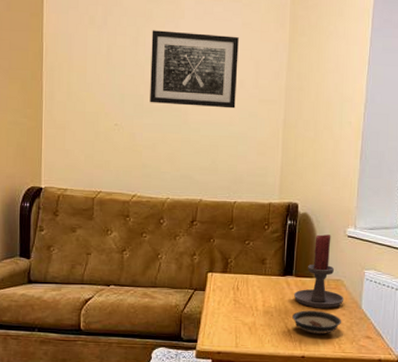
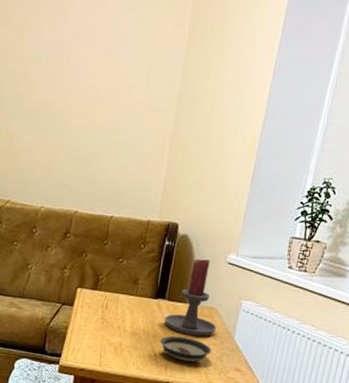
wall art: present [150,30,239,109] -> none [31,22,132,116]

